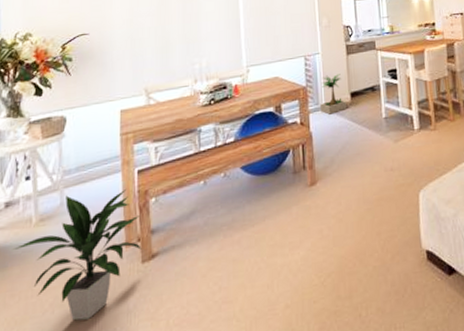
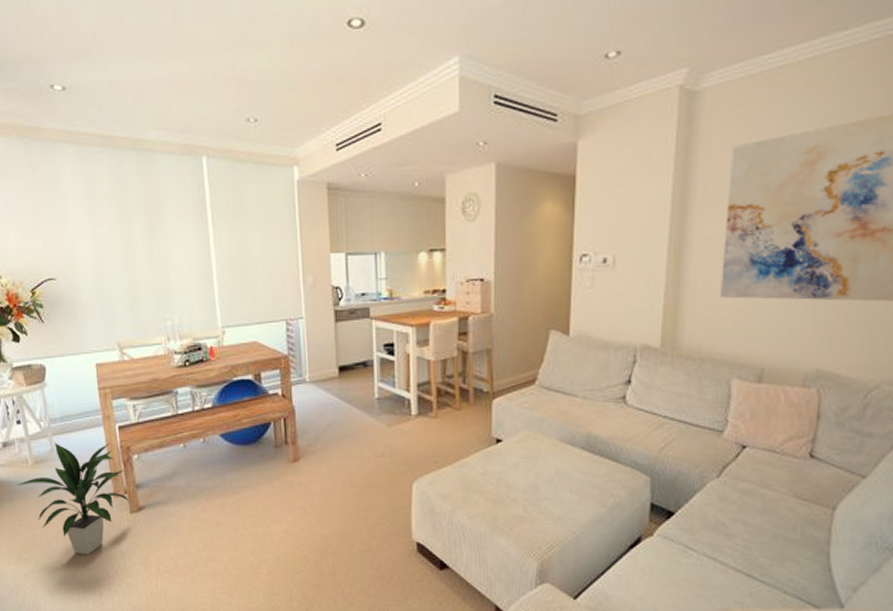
potted plant: present [320,74,347,115] -> none [304,344,334,389]

